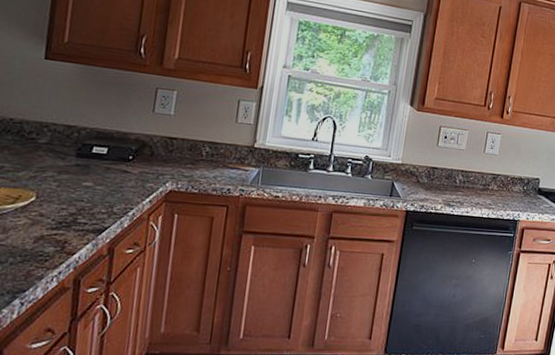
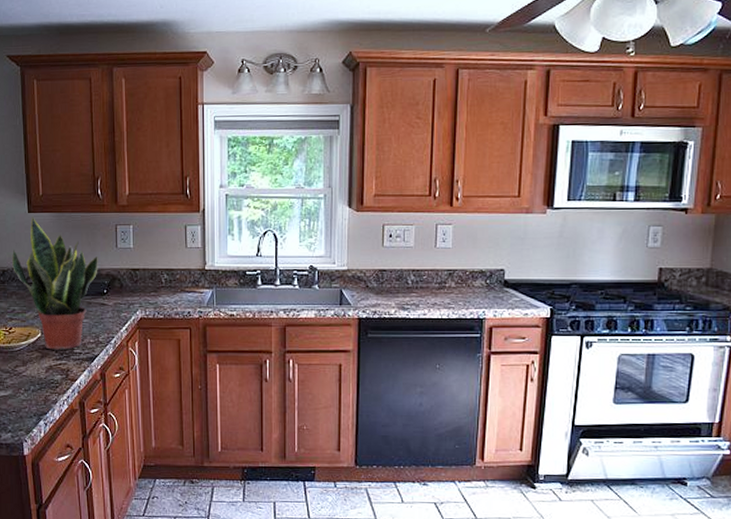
potted plant: none [10,63,128,219] -> present [12,215,98,350]

